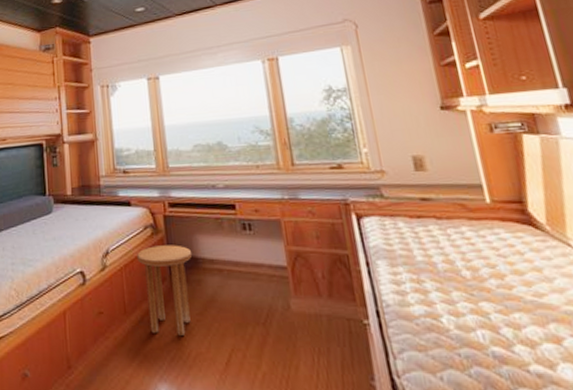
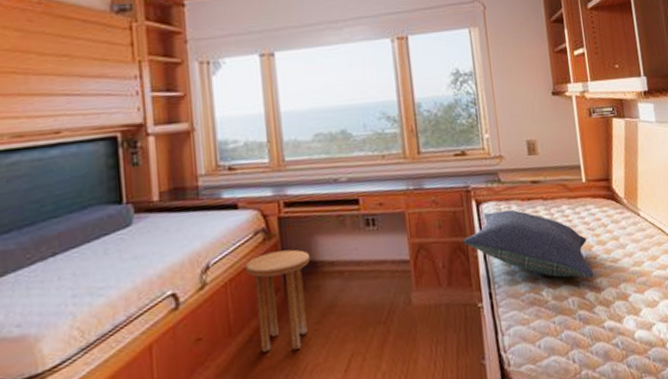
pillow: none [343,226,510,311] -> present [463,209,594,279]

